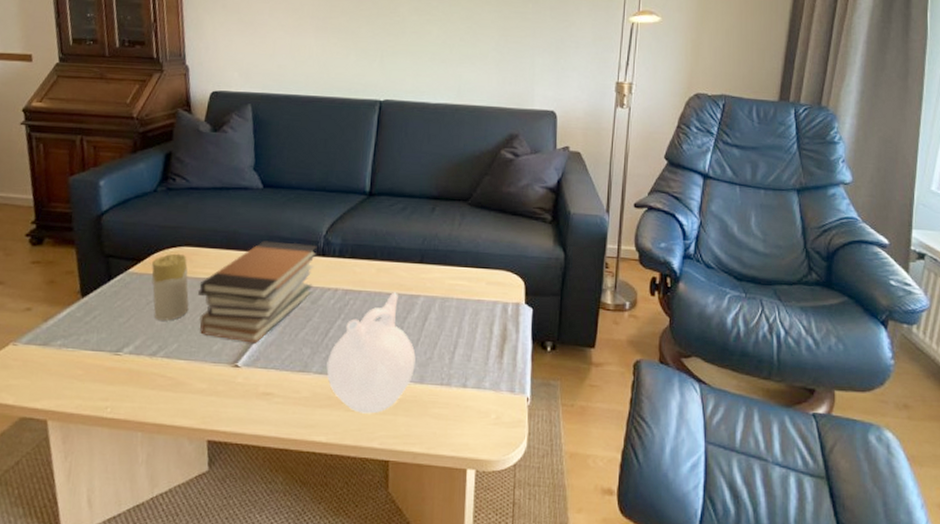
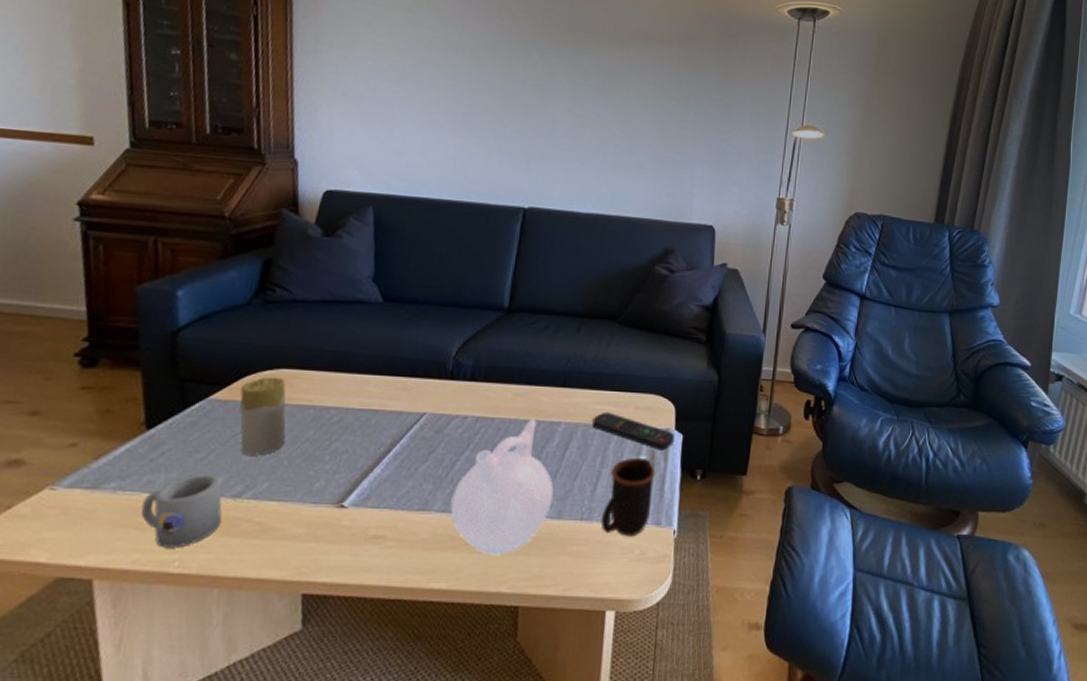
mug: none [80,335,142,397] -> present [140,473,222,548]
book stack: present [198,240,318,343] -> none [297,362,446,480]
remote control: none [448,286,524,323] -> present [592,412,674,451]
mug: none [459,329,508,402] -> present [601,457,656,537]

